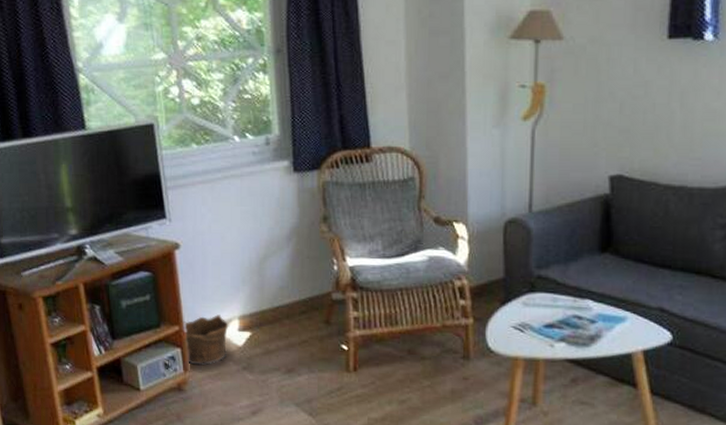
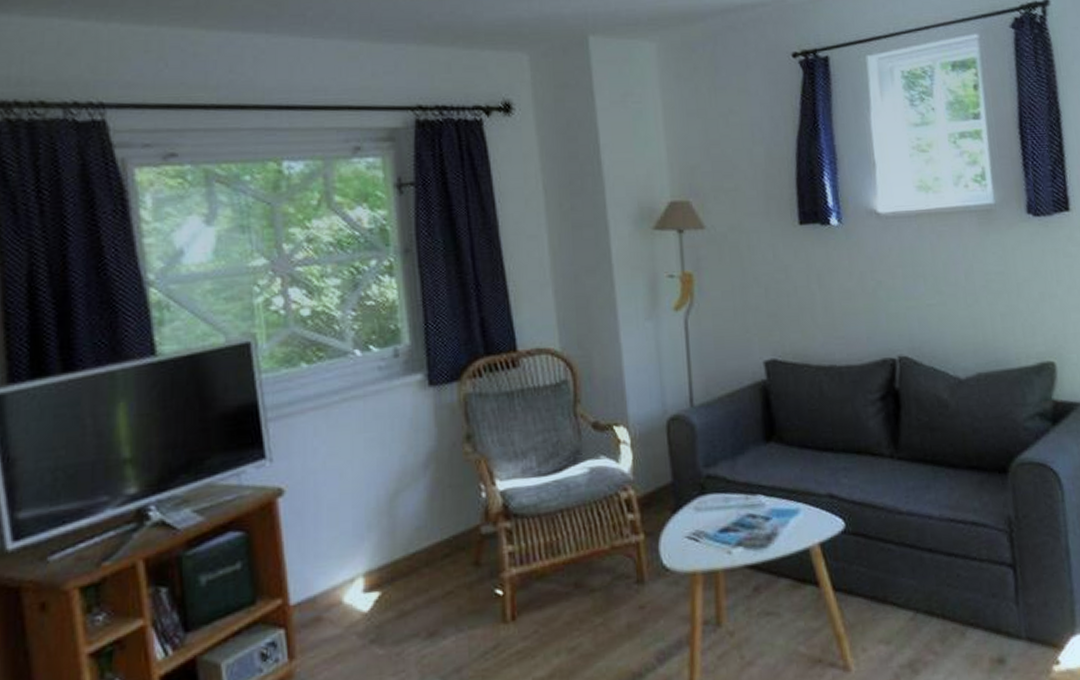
clay pot: present [183,314,229,365] -> none [288,574,351,648]

